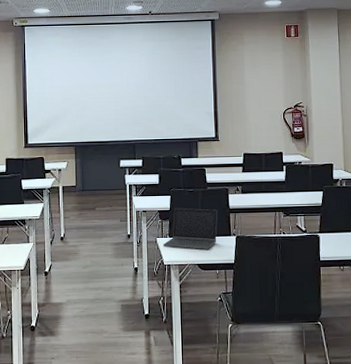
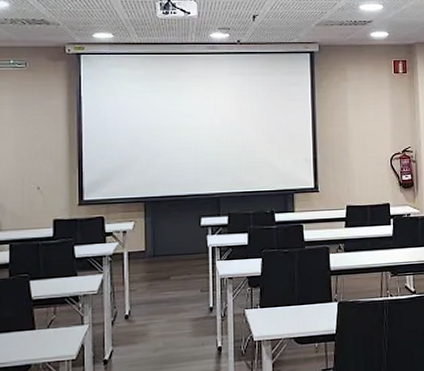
laptop computer: present [163,208,218,249] -> none [253,272,317,320]

